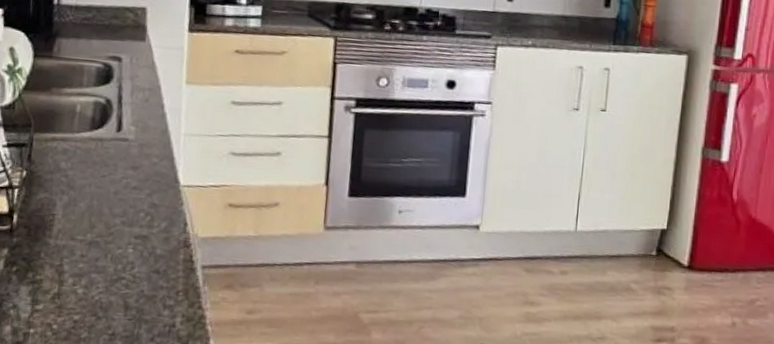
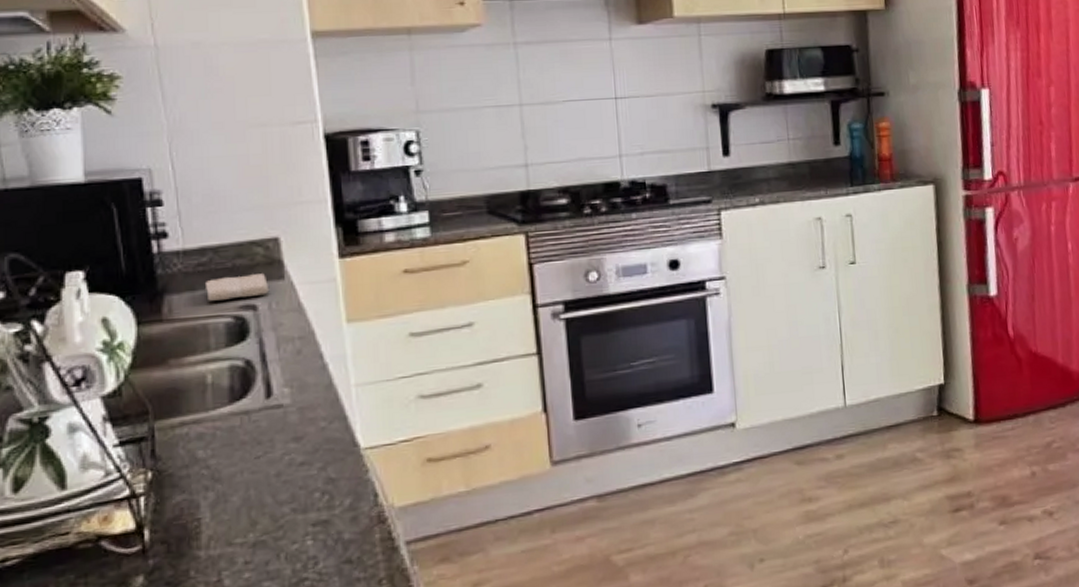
washcloth: none [86,31,133,51] -> present [204,273,270,301]

